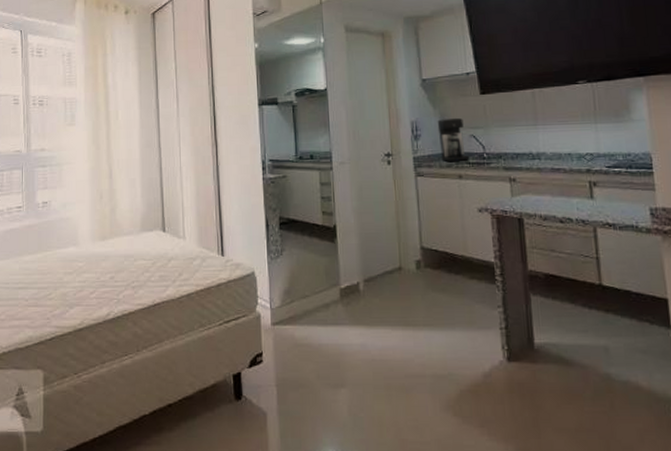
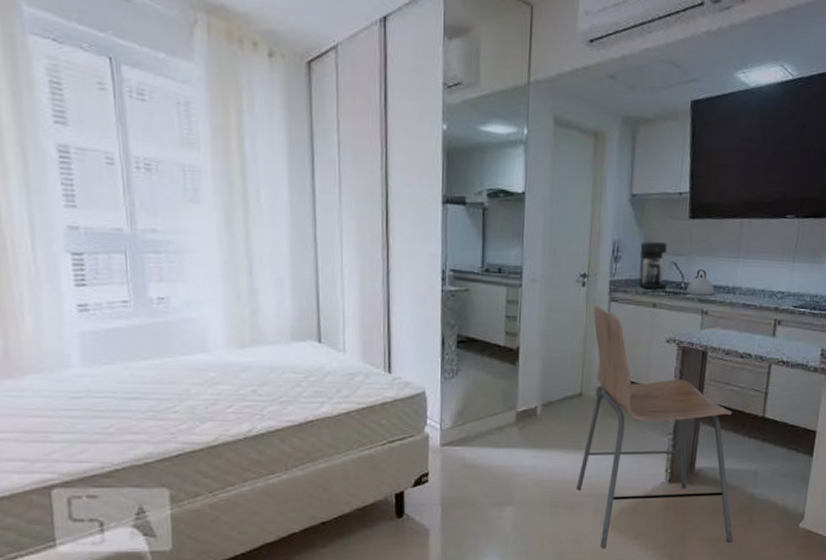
chair: none [401,181,596,439] -> present [575,305,733,549]
kettle: none [490,139,519,164] -> present [686,269,715,295]

